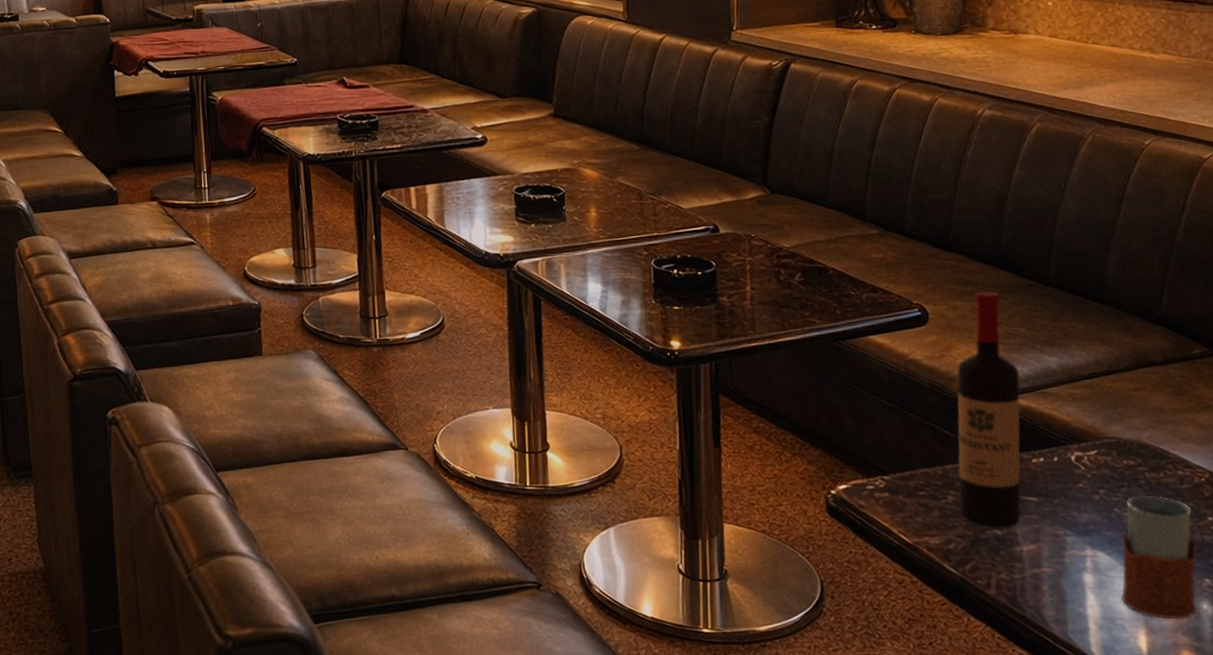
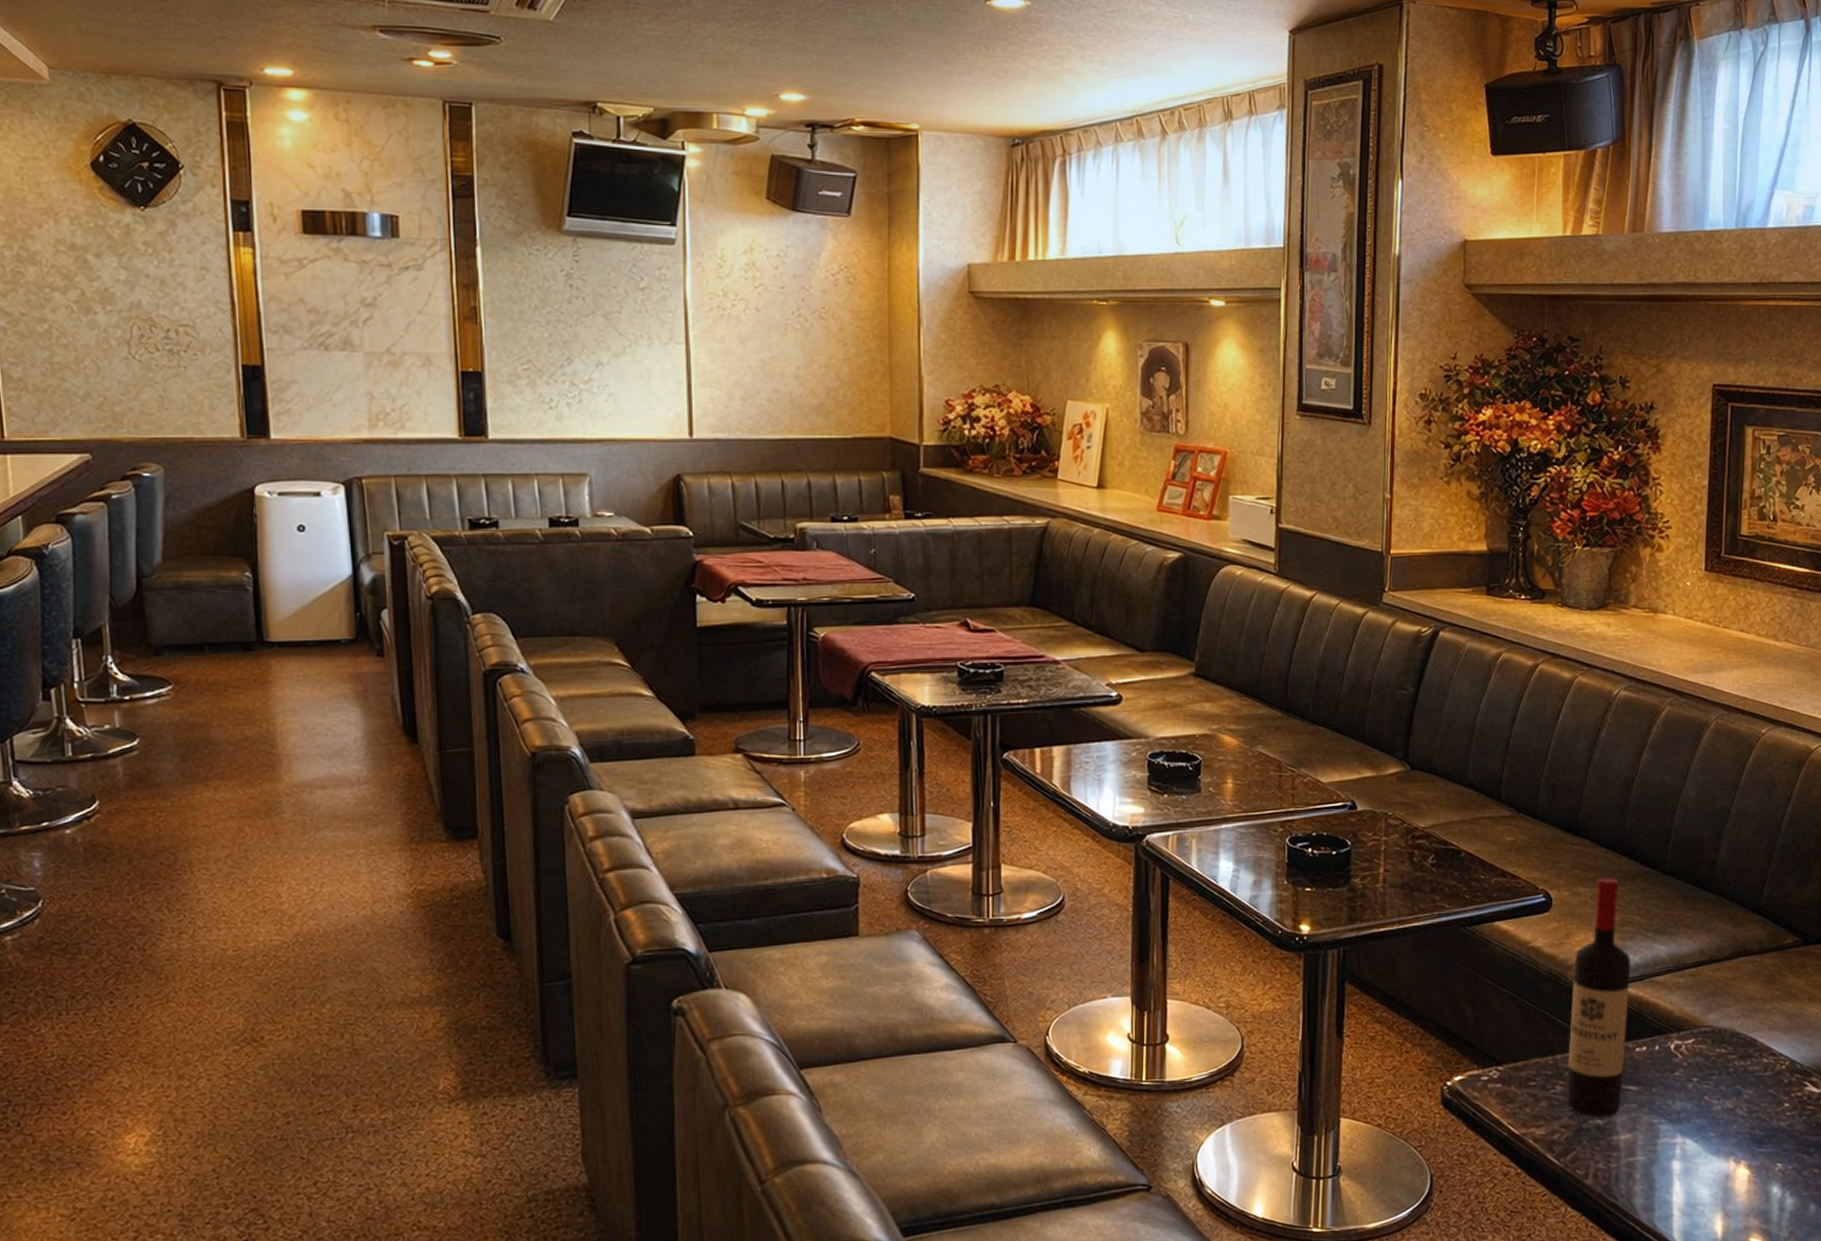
drinking glass: present [1121,495,1197,620] -> none [1704,1083,1773,1204]

